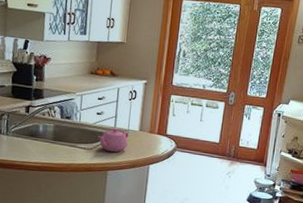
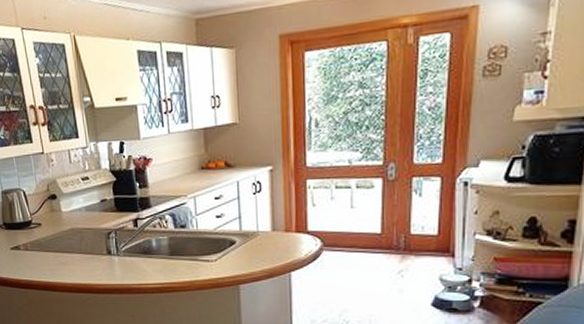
teapot: present [98,128,129,153] -> none [221,232,259,262]

